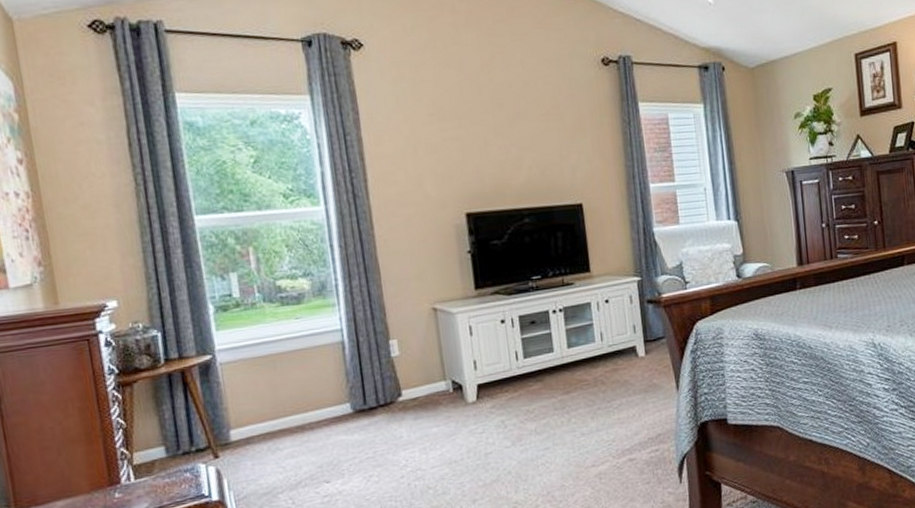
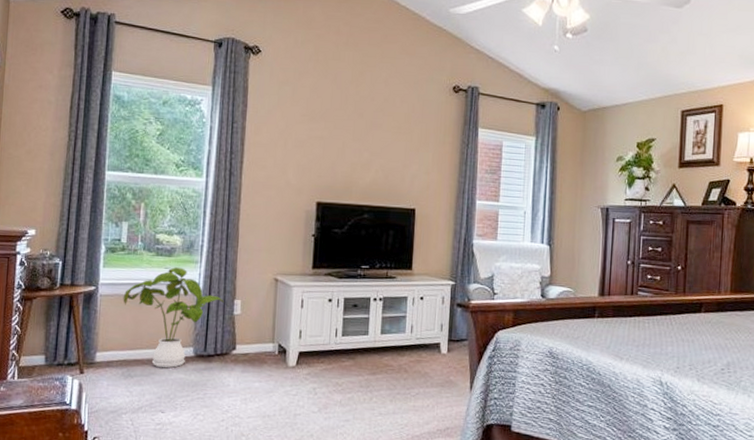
house plant: none [249,314,377,433] -> present [123,267,224,368]

